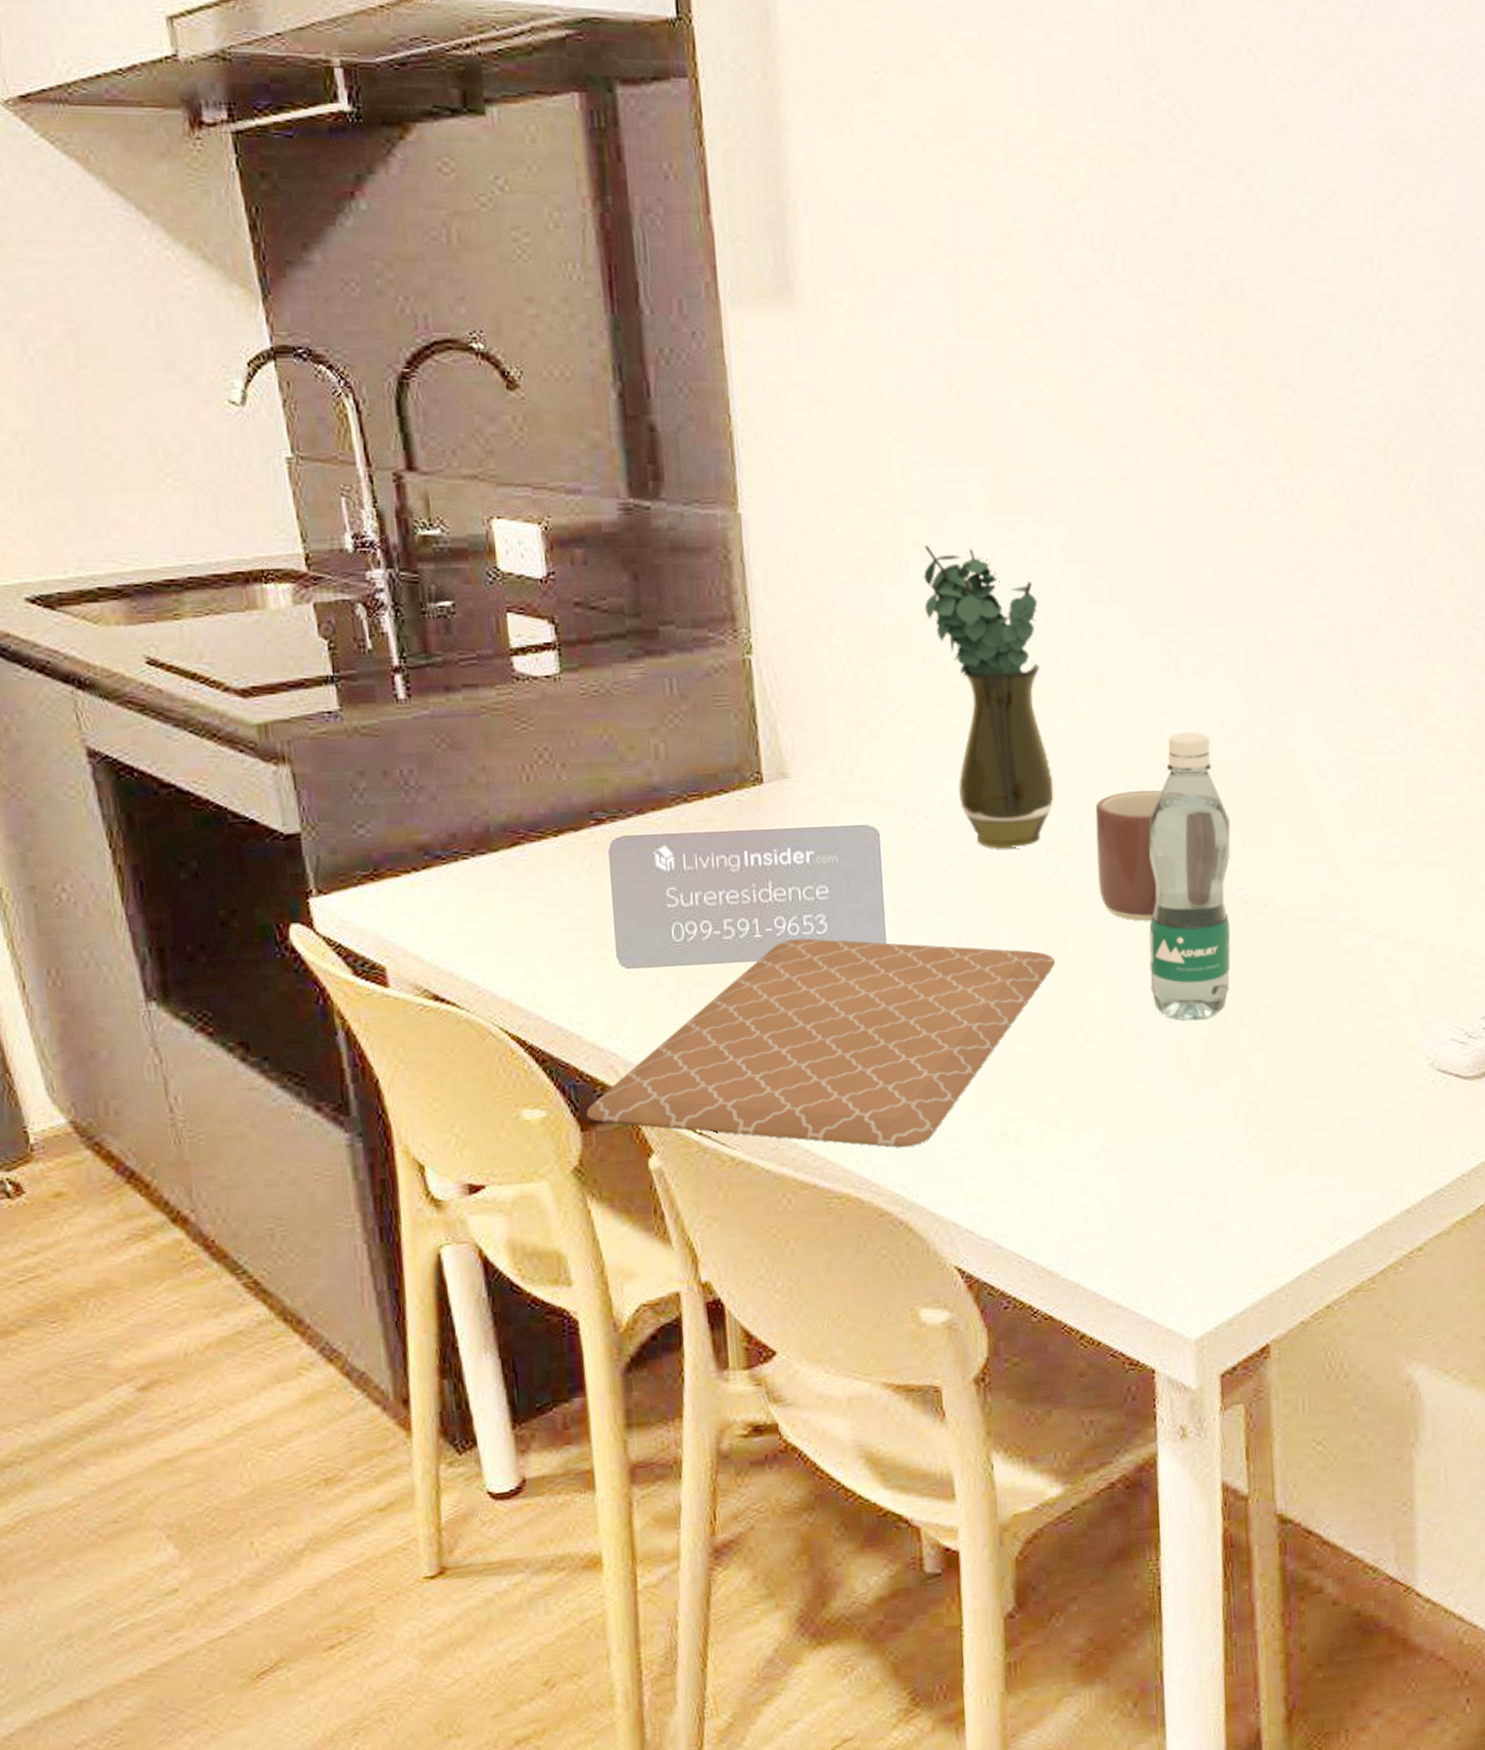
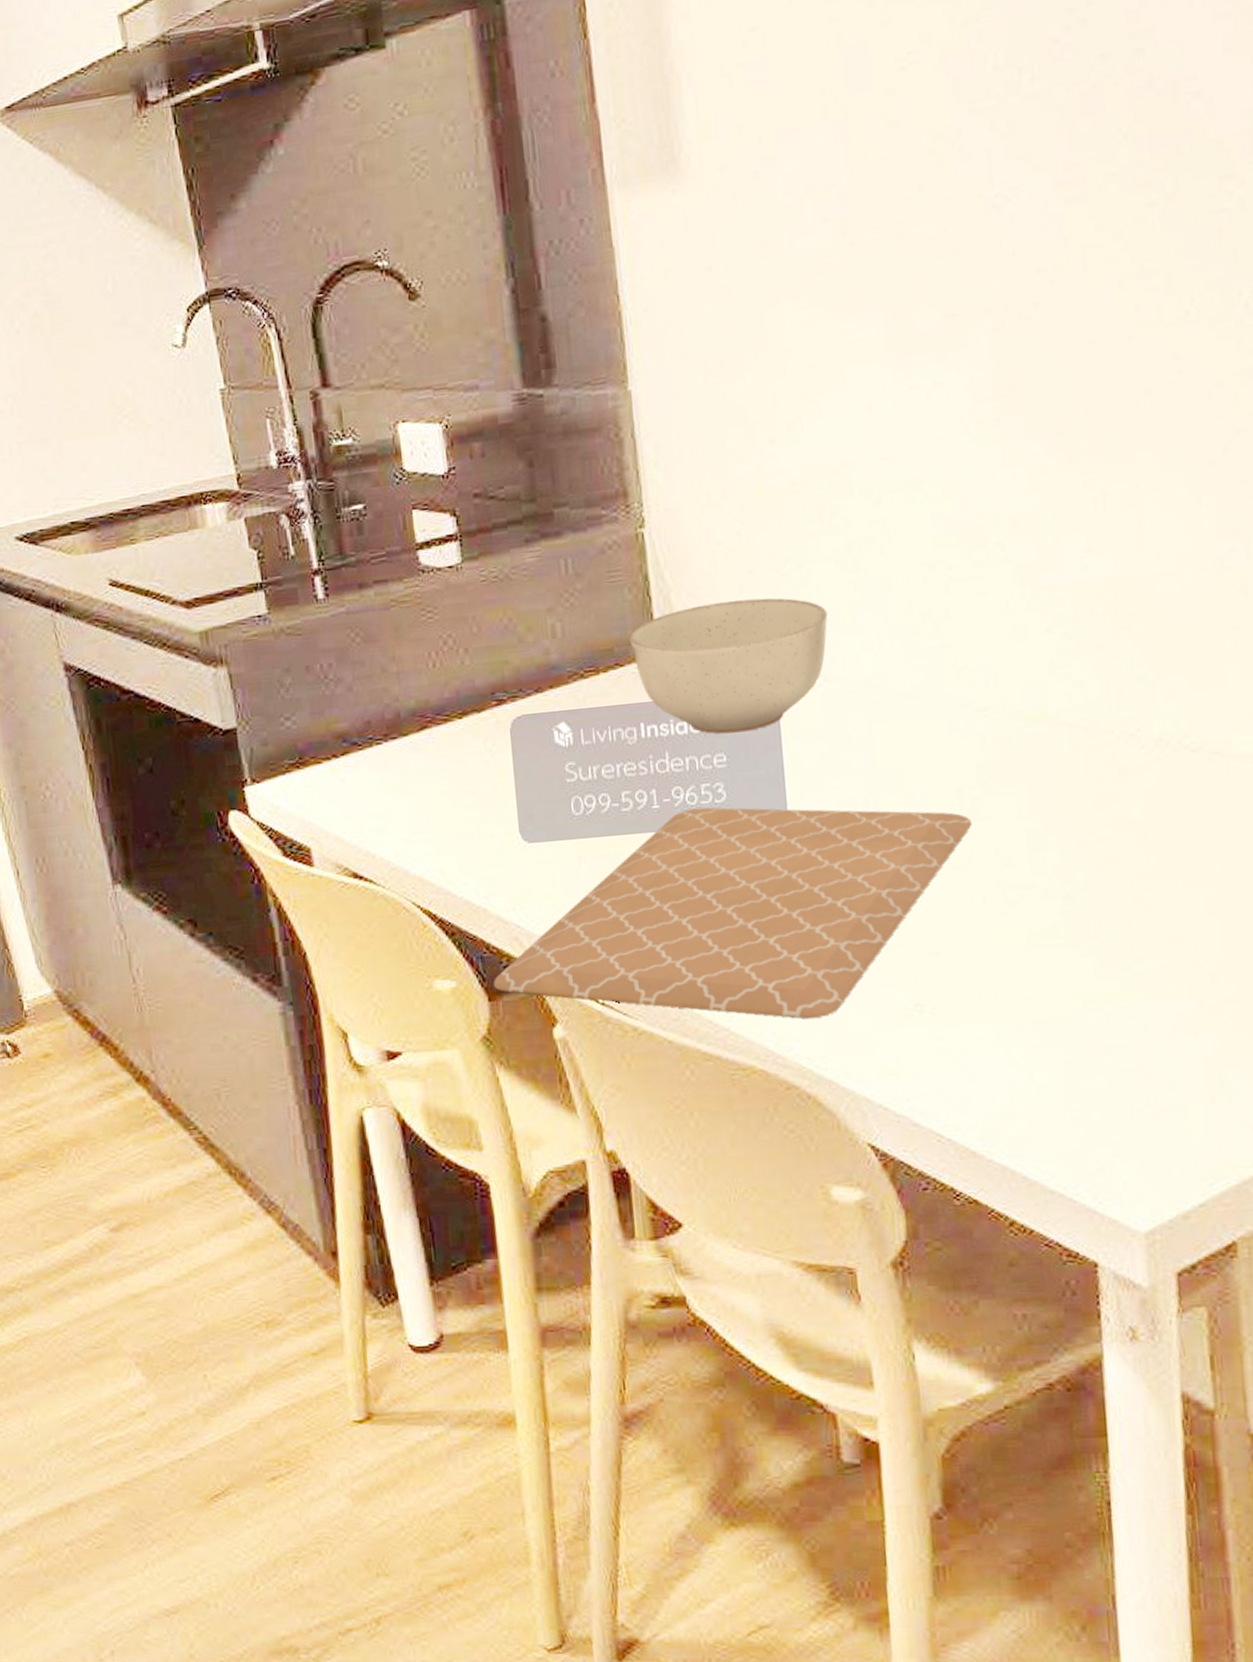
bowl: none [734,734,928,866] -> present [629,598,828,734]
vase: present [924,545,1055,849] -> none [819,397,968,707]
mug: present [1095,790,1162,921] -> none [1013,634,1091,776]
bottle: present [1148,732,1231,1021] -> none [1075,568,1178,883]

